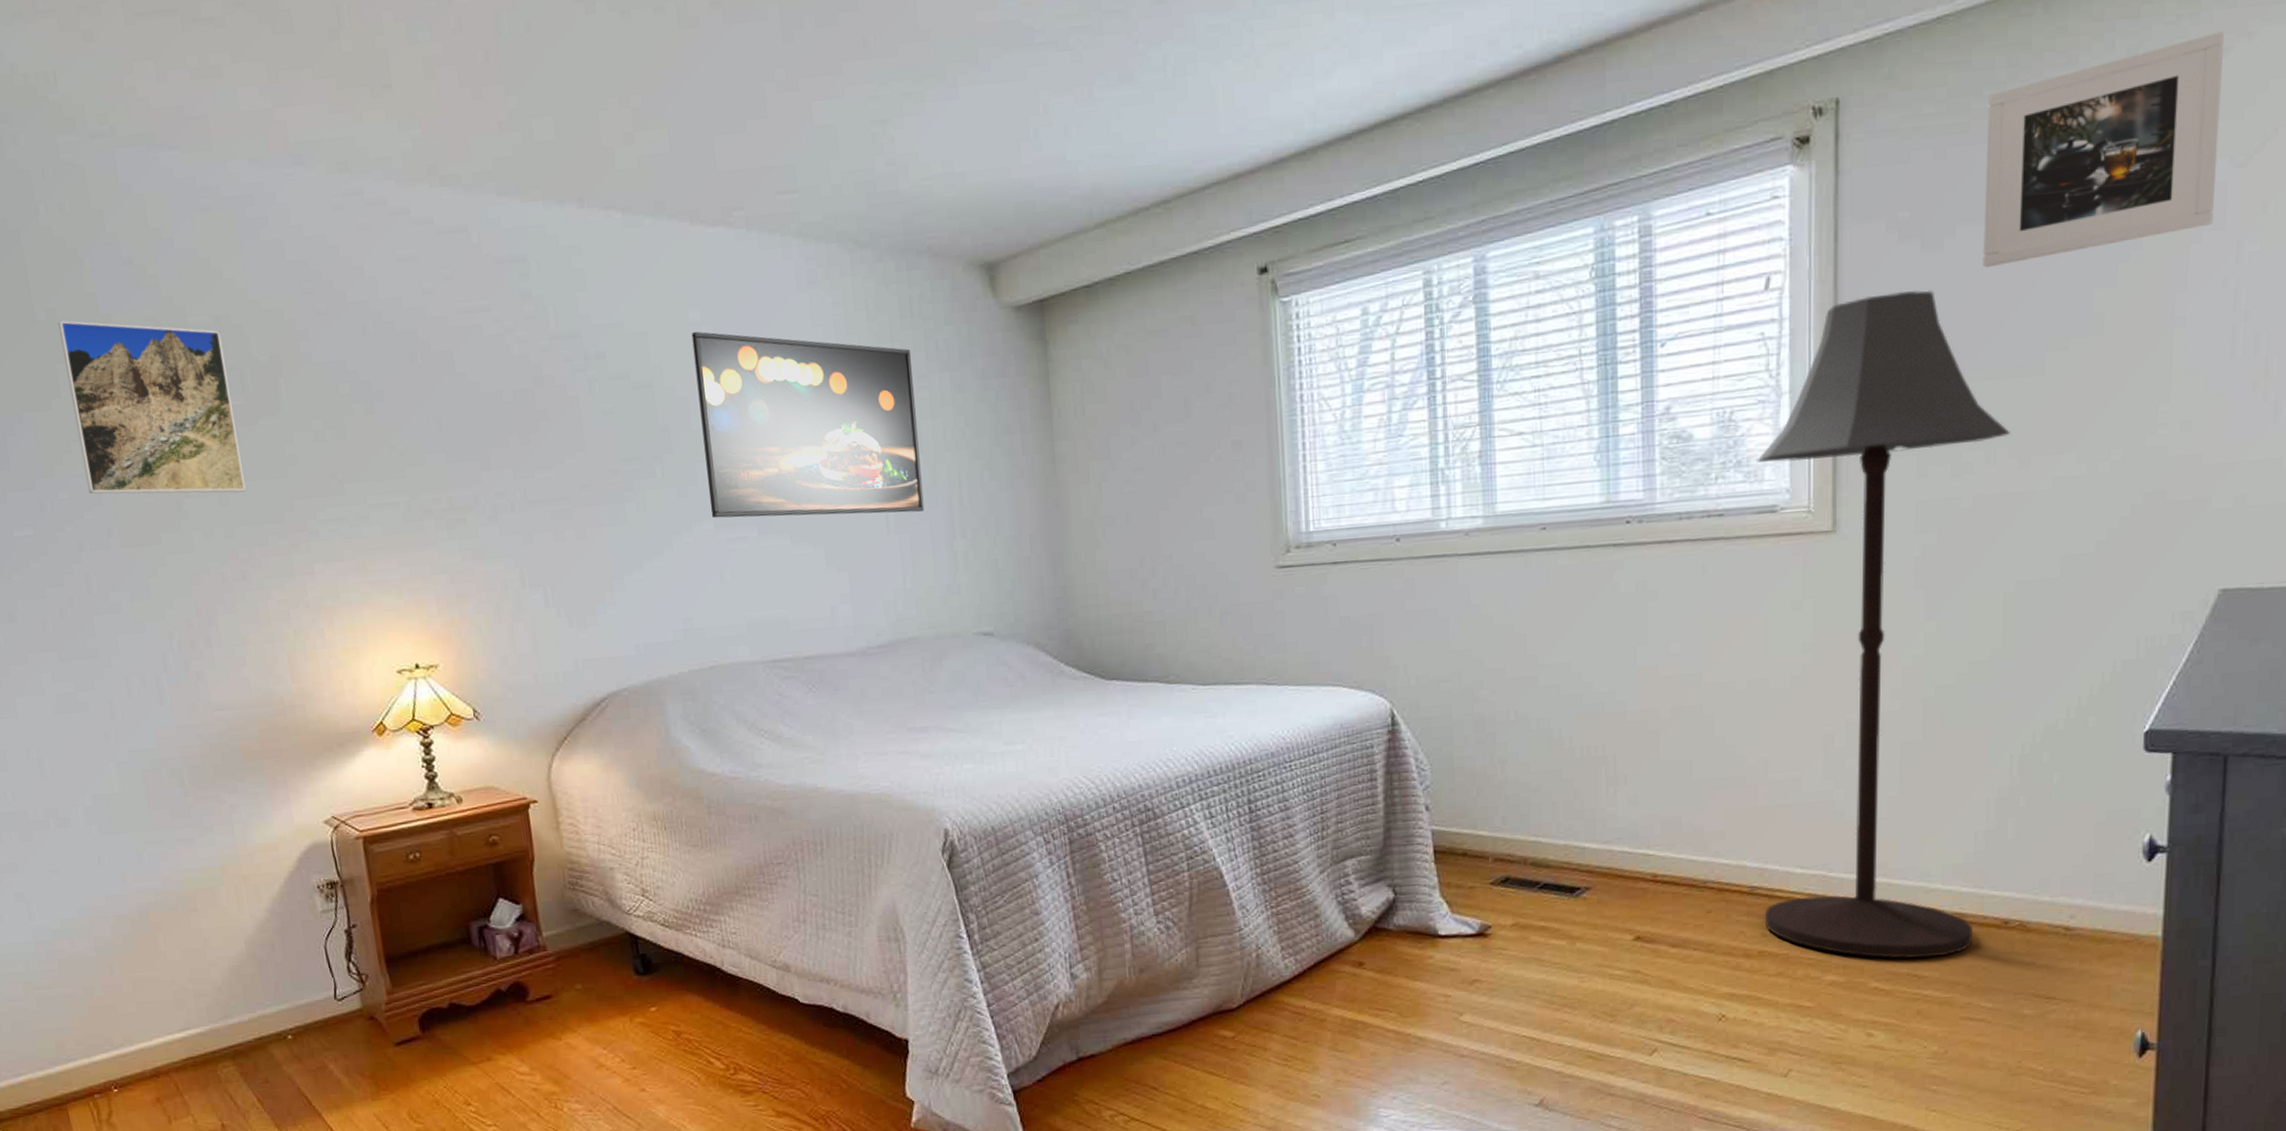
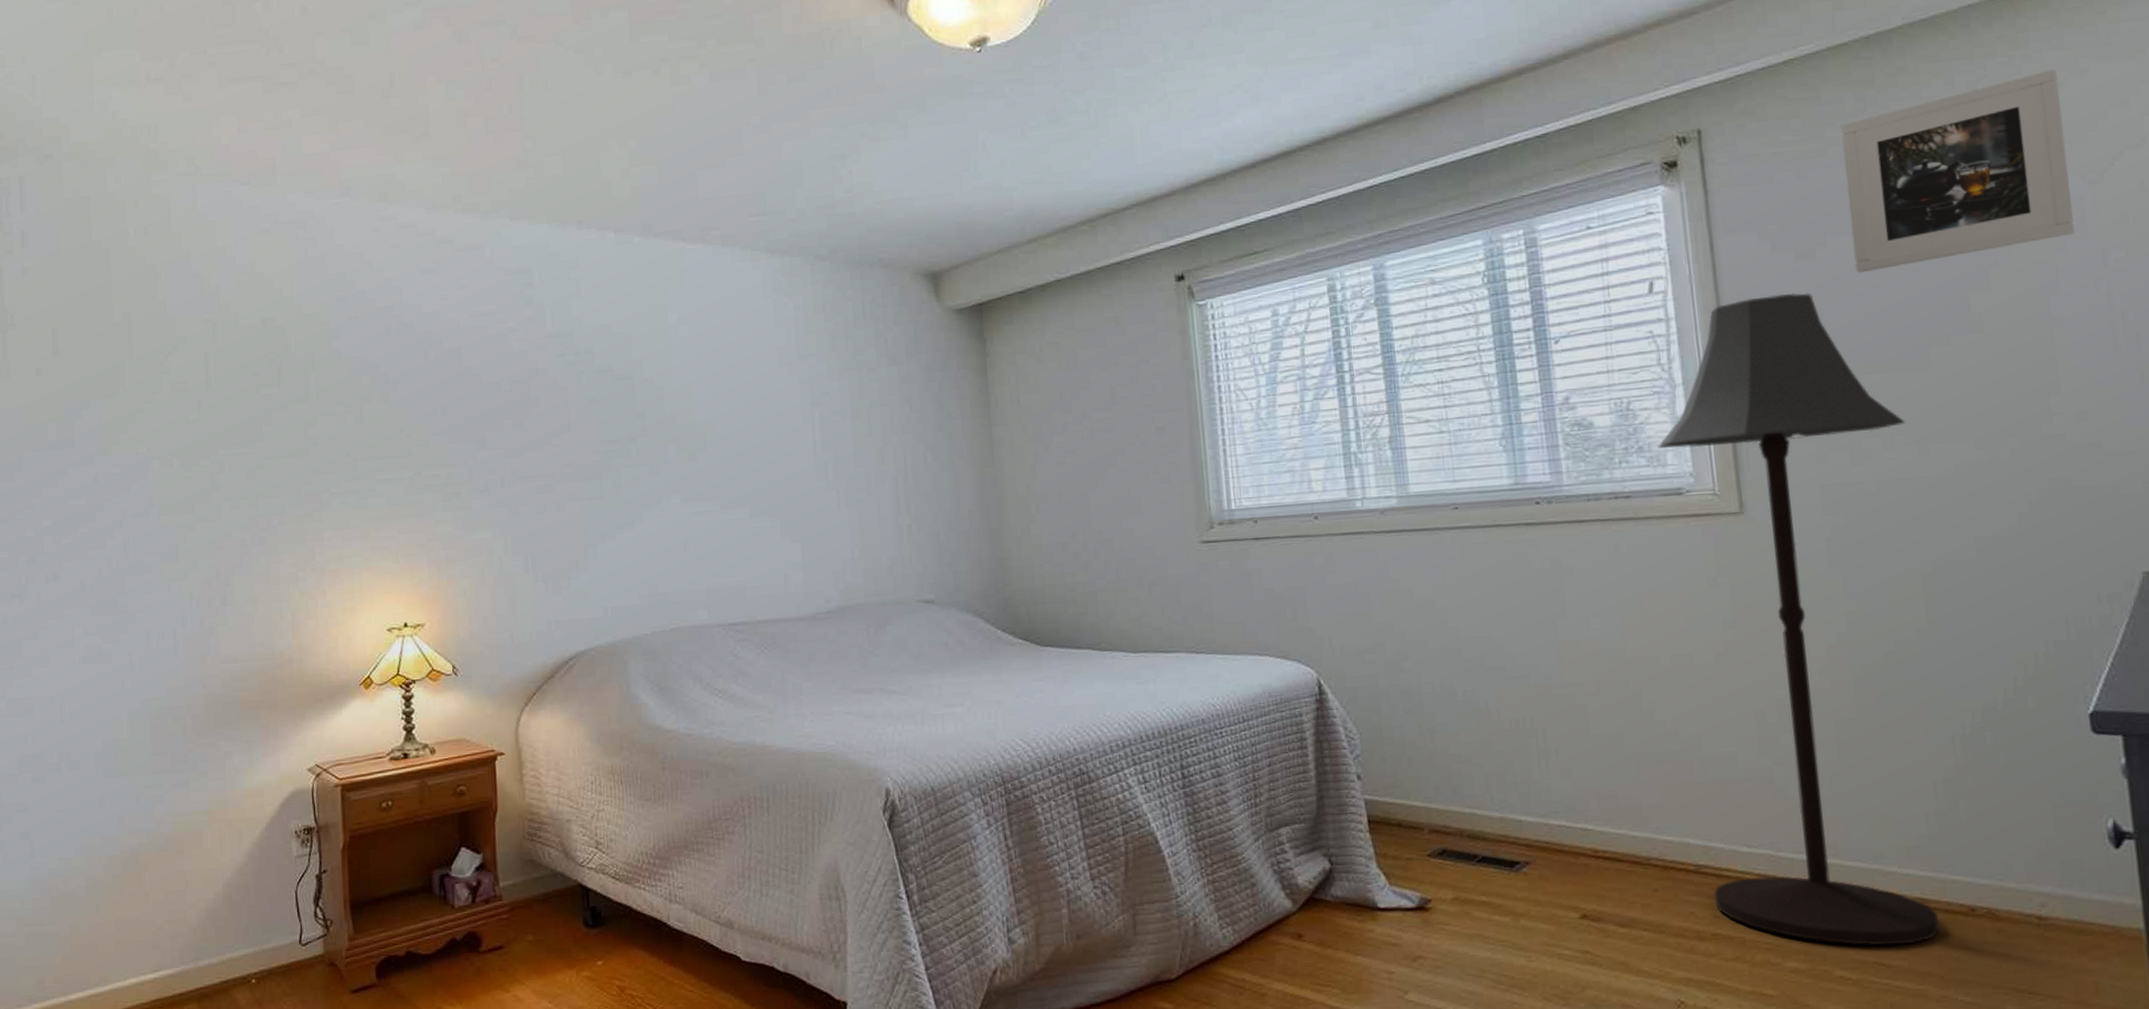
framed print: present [58,320,246,494] -> none [131,323,272,469]
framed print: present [691,331,925,519] -> none [669,331,872,494]

